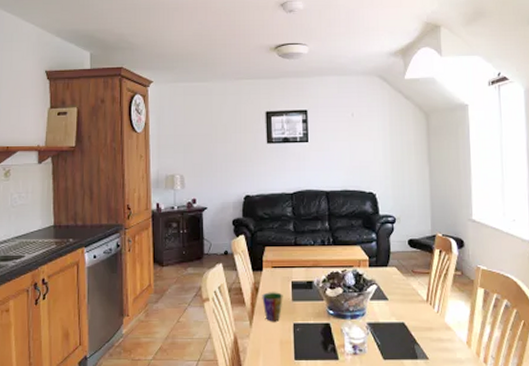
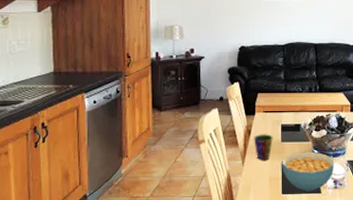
cereal bowl: none [294,312,353,358] -> present [282,151,335,191]

